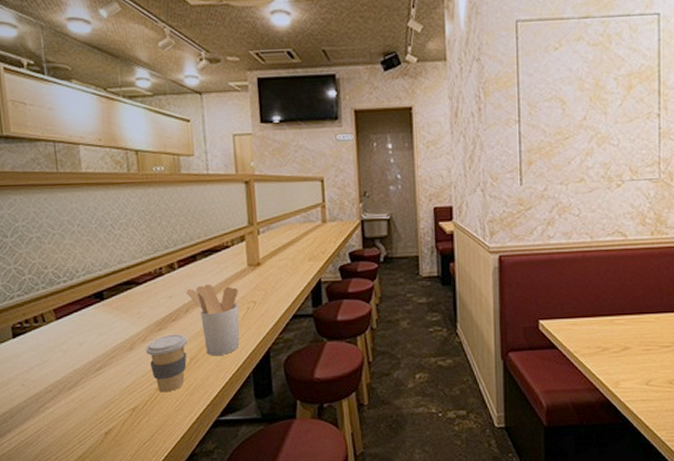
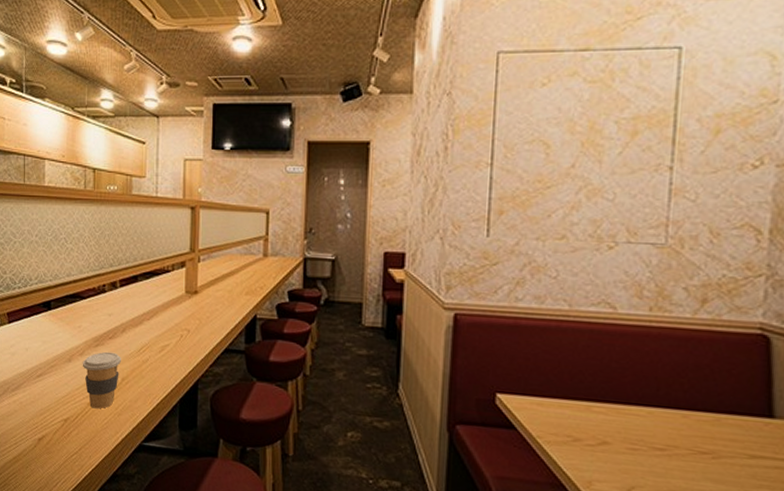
utensil holder: present [185,284,240,356] -> none [124,307,174,380]

